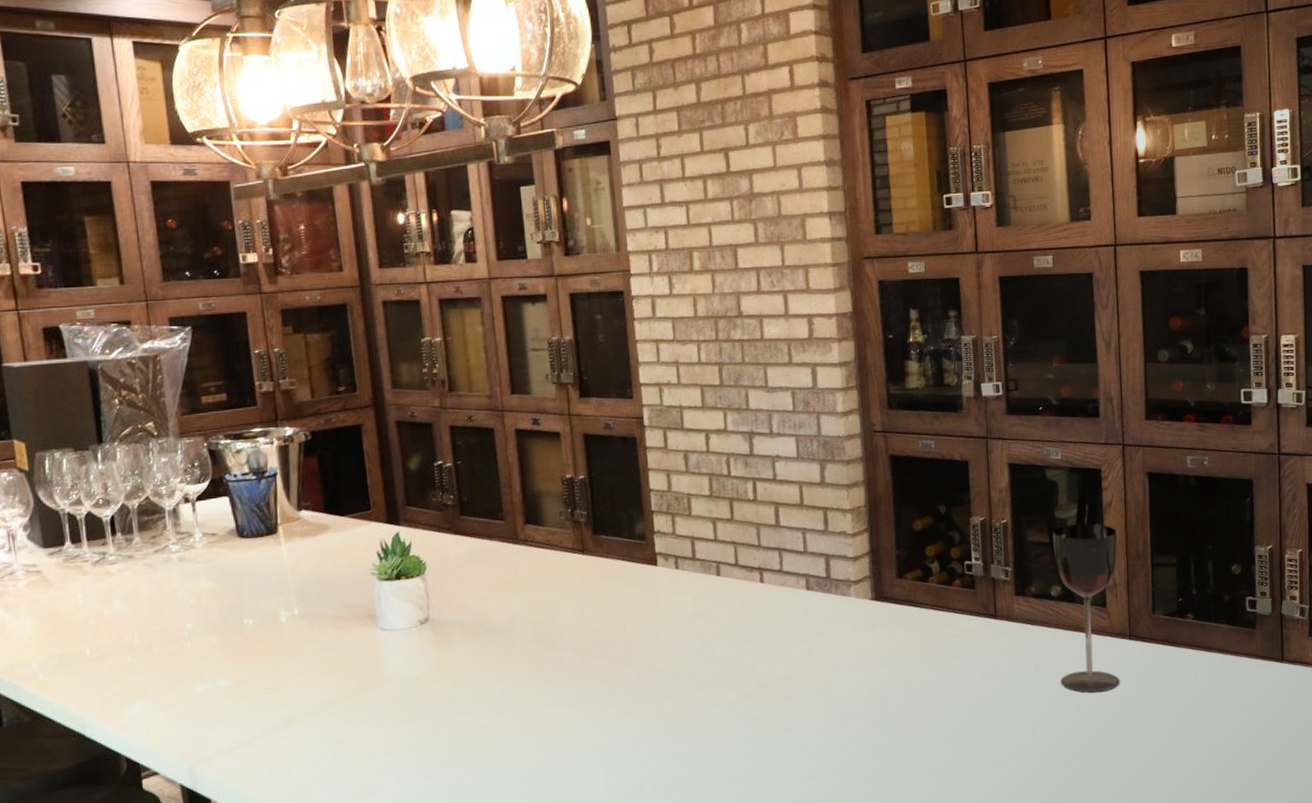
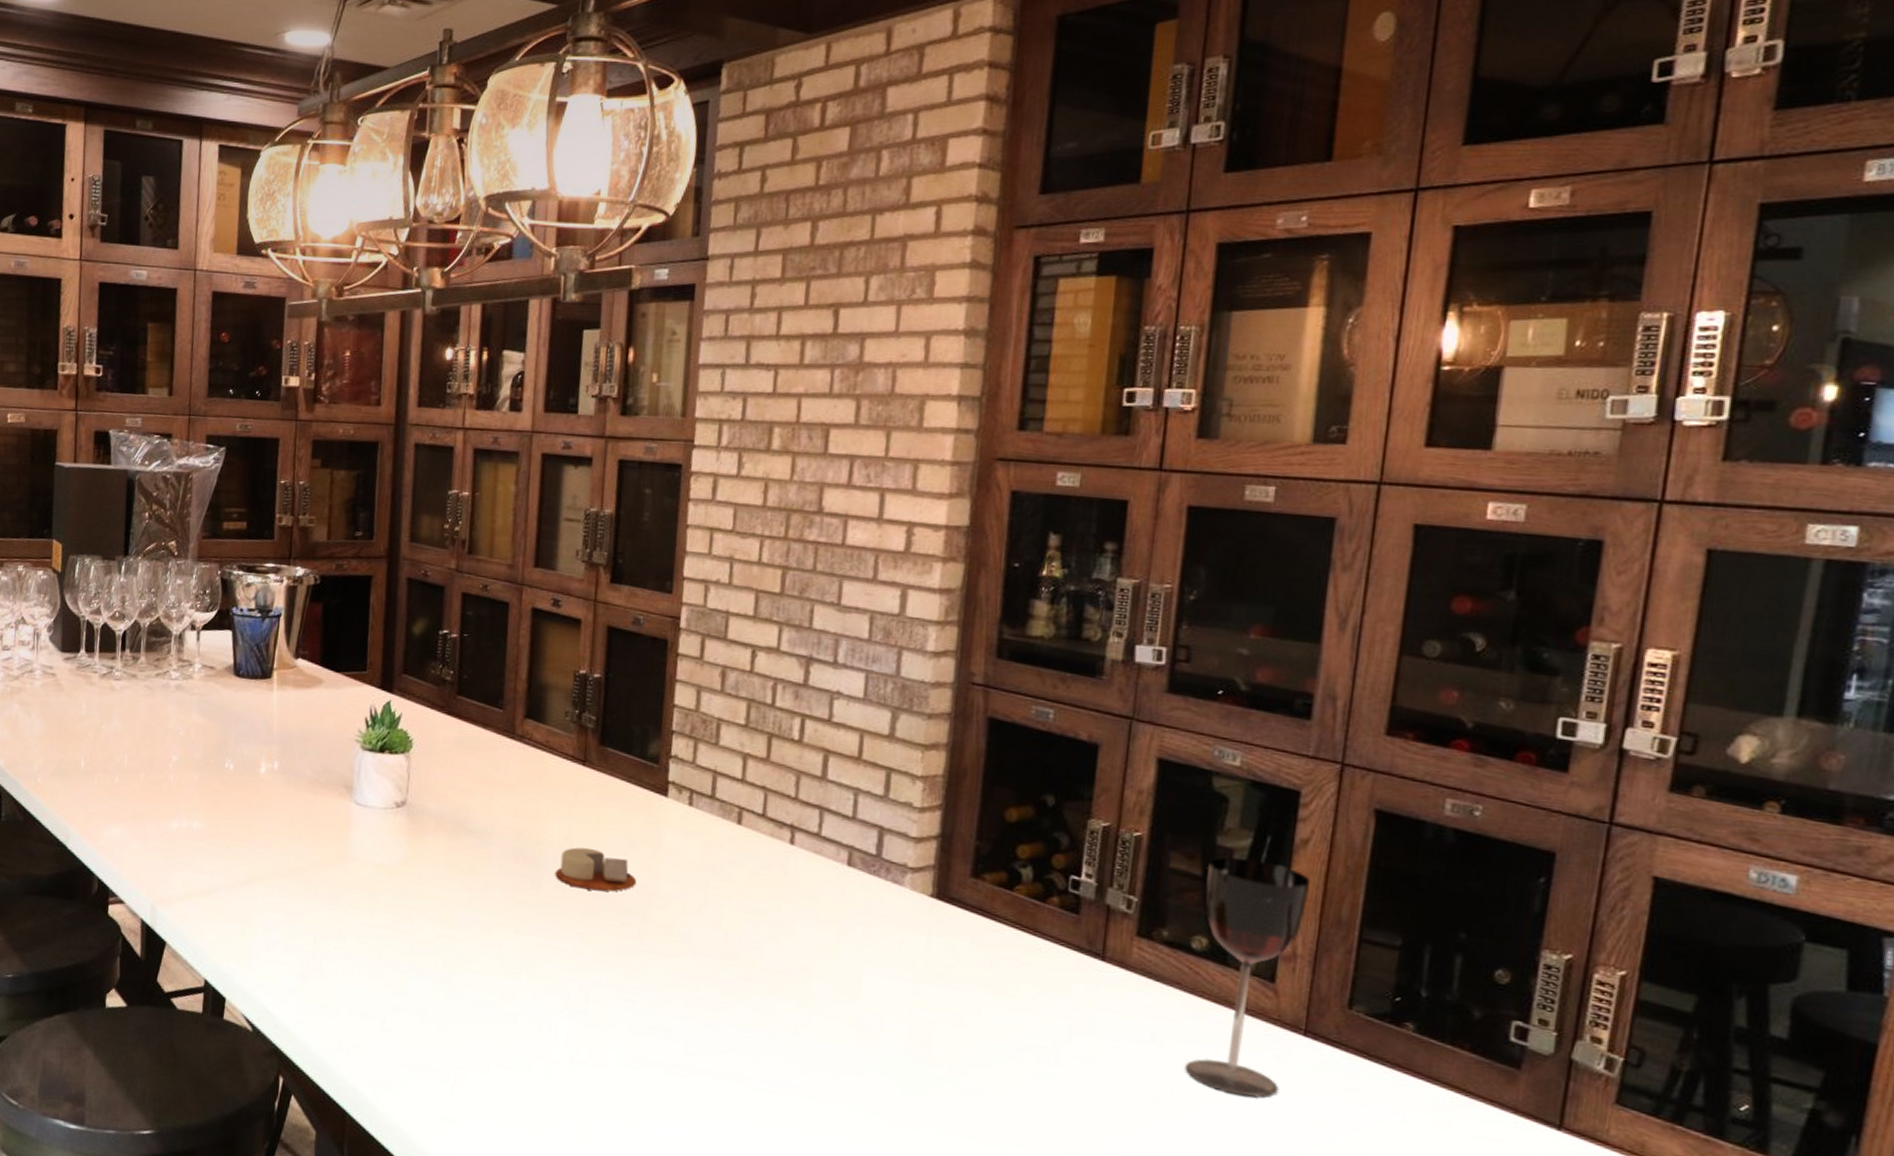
cheese: none [573,622,644,658] -> present [555,847,637,892]

